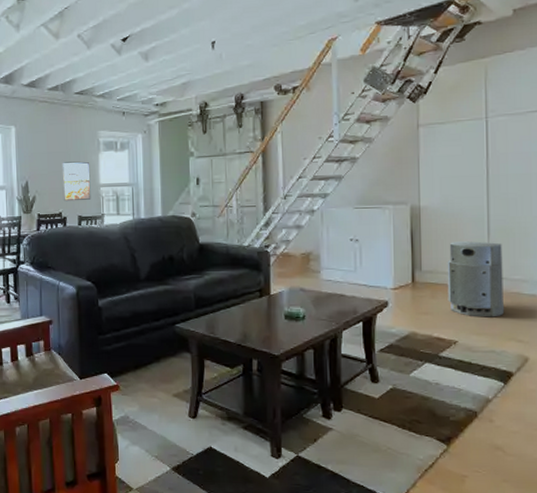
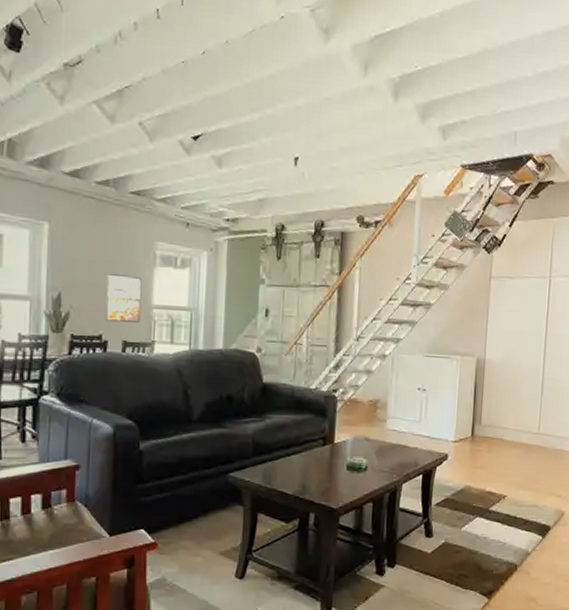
air purifier: present [447,241,505,317] -> none [501,397,553,473]

